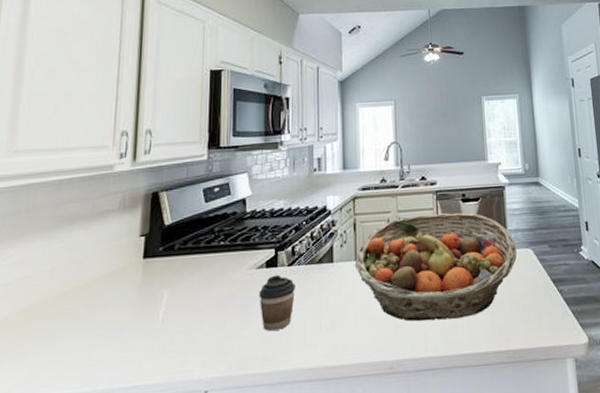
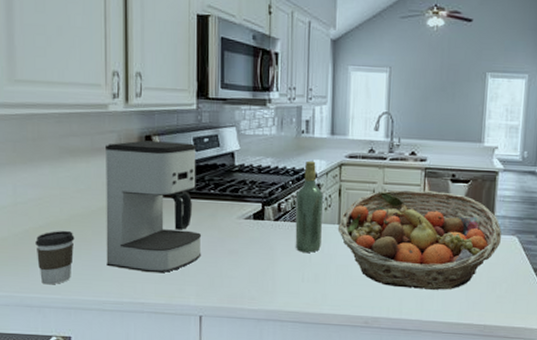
coffee cup: none [14,310,63,382] -> present [35,230,75,285]
coffee maker: none [98,195,210,347] -> present [106,140,202,273]
coffee cup: present [259,274,295,331] -> none [246,227,281,275]
wine bottle: none [311,197,338,297] -> present [295,160,323,253]

